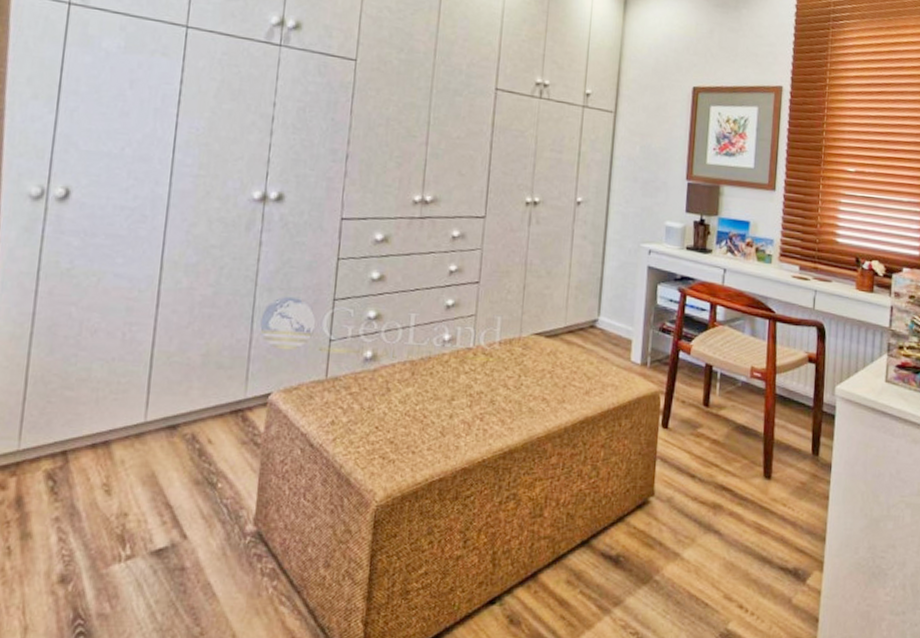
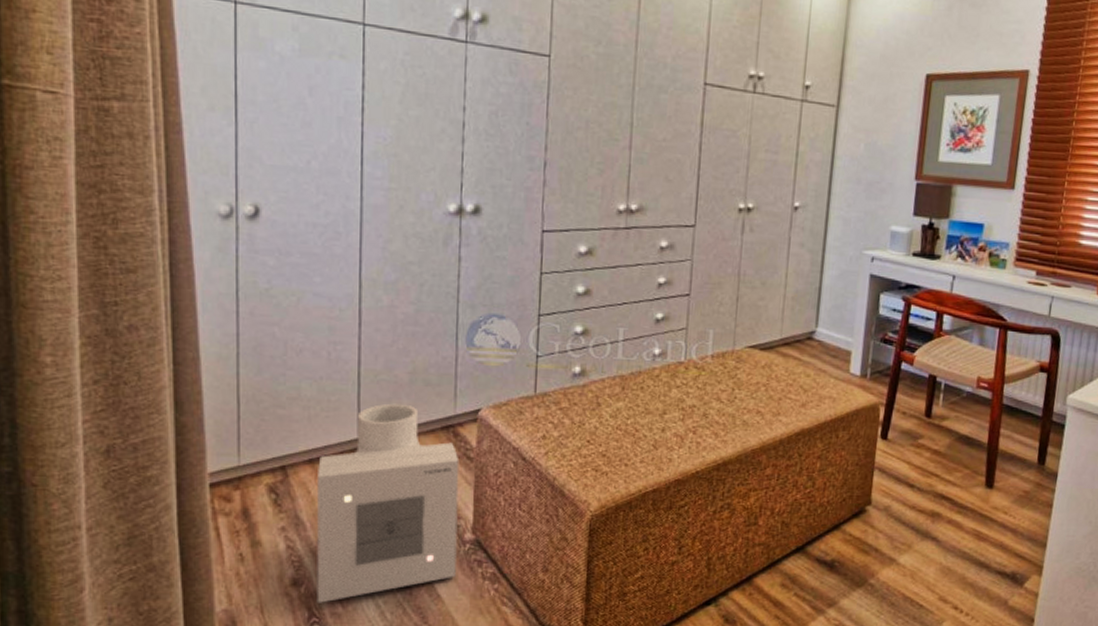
air purifier: none [84,386,246,603] -> present [317,403,460,603]

